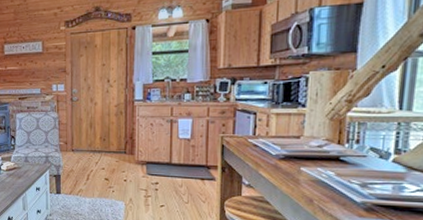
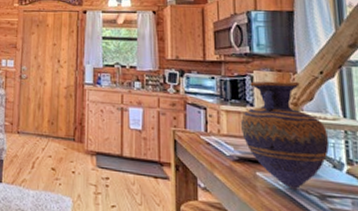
vase: none [289,78,380,180] -> present [240,81,330,190]

